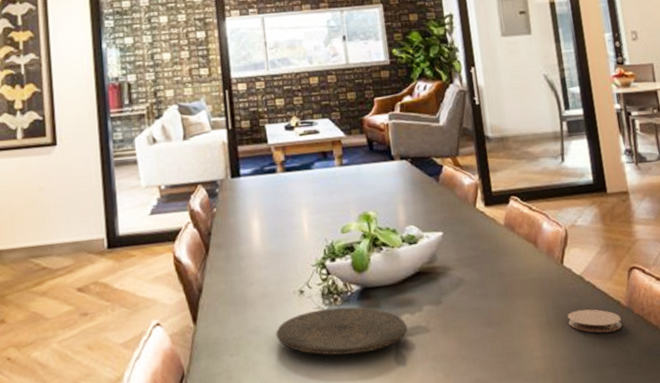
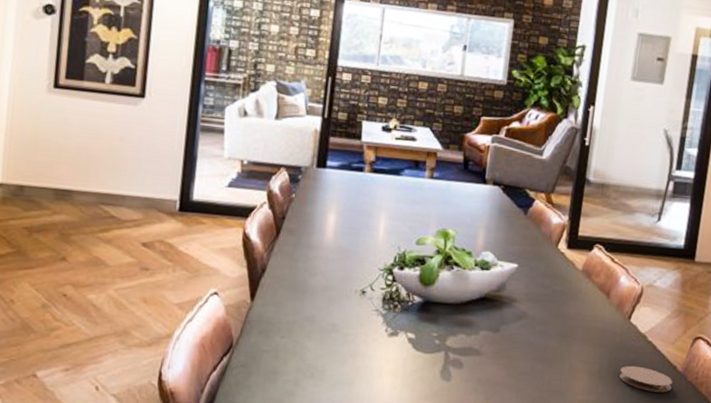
plate: present [276,307,408,356] -> none [329,312,460,362]

